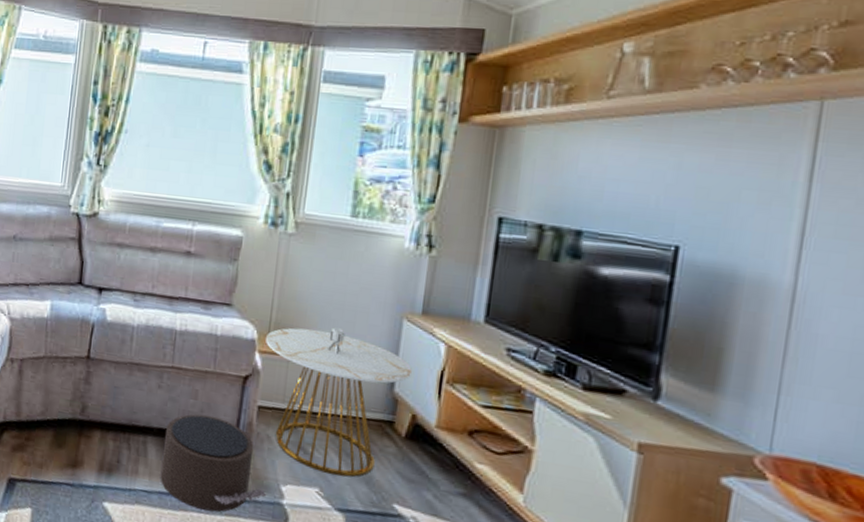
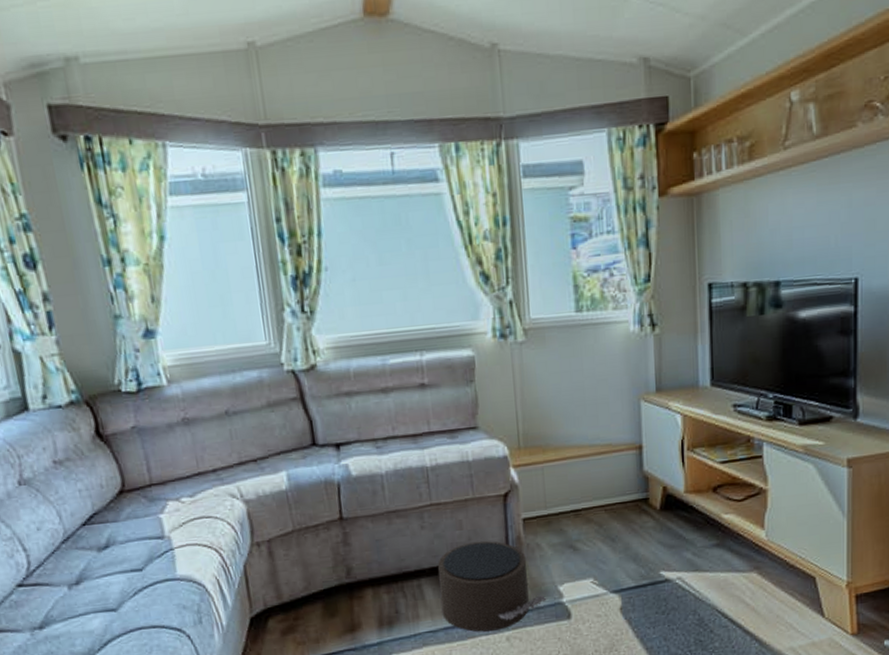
side table: present [265,327,413,477] -> none [516,424,657,563]

